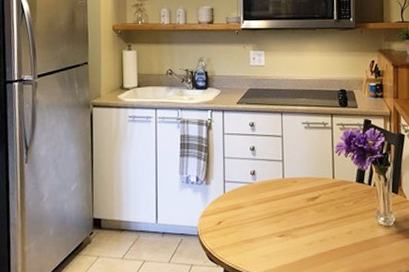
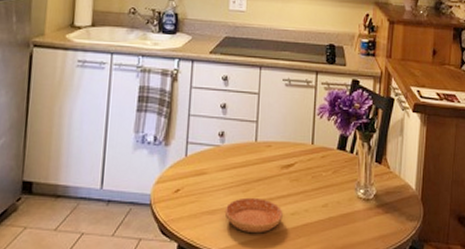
saucer: none [261,227,313,259] -> present [224,197,283,234]

